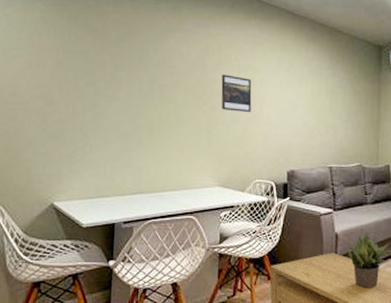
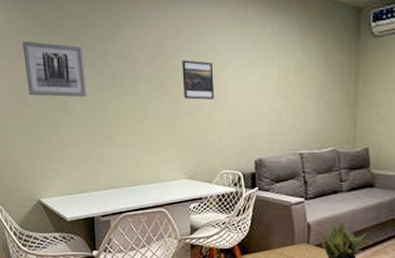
wall art: none [55,40,122,100] -> present [22,41,87,97]

